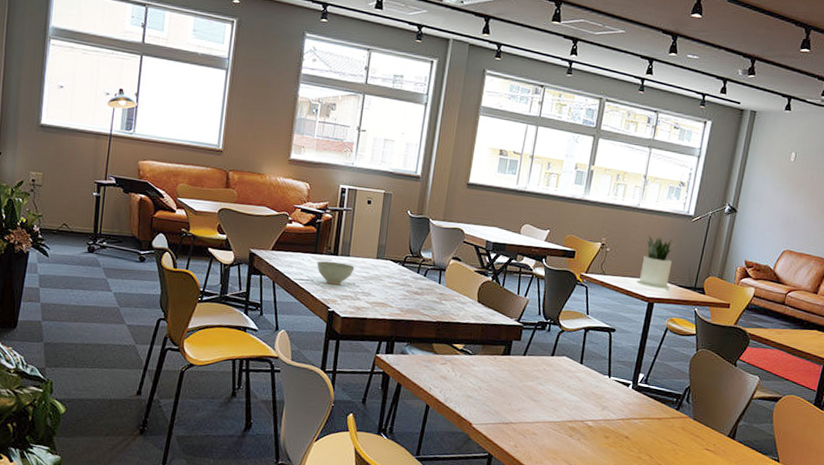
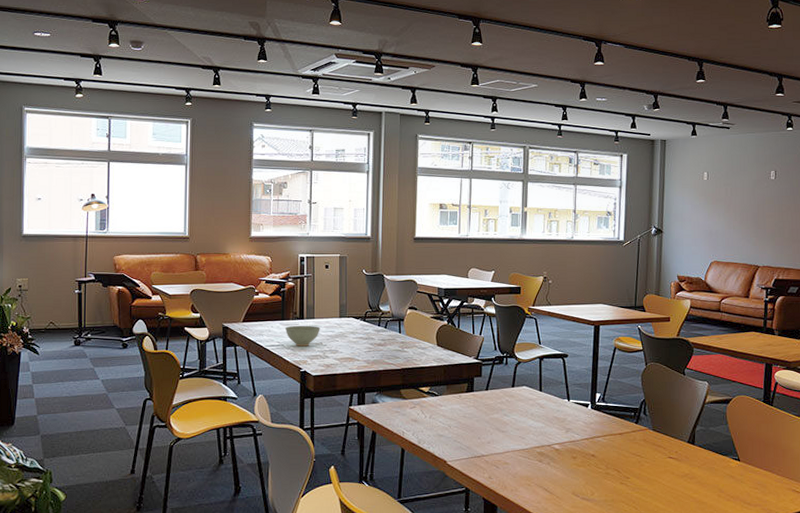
planter: present [636,236,675,290] -> none [580,264,613,313]

